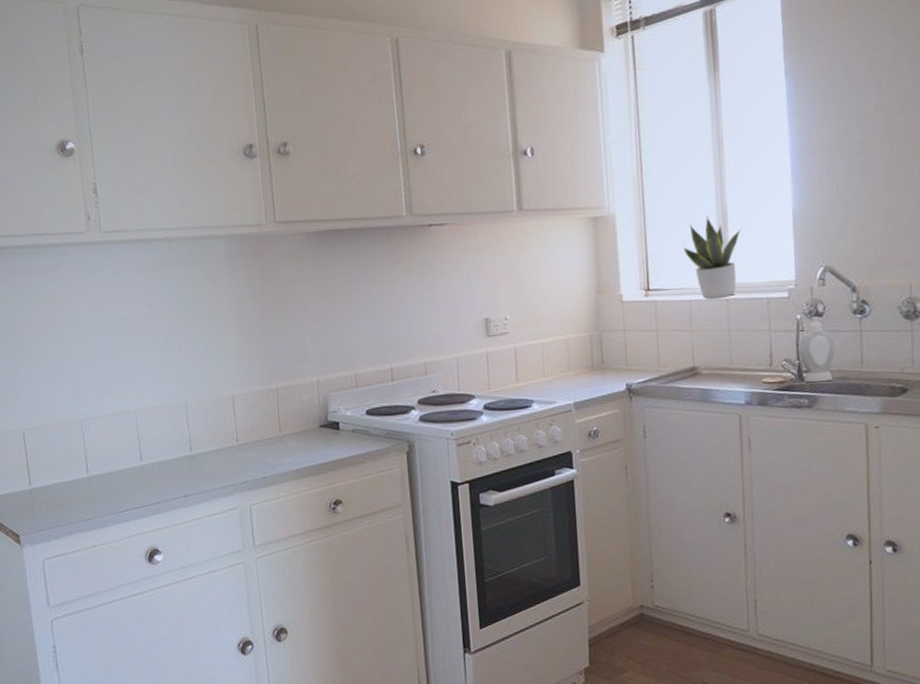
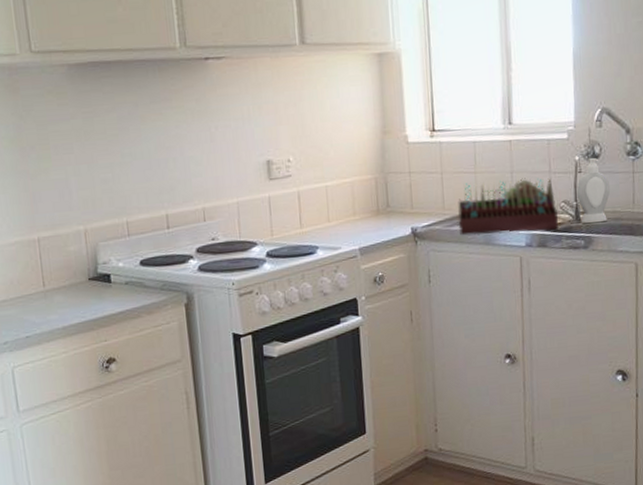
dish rack: none [673,336,780,393] -> present [458,178,558,236]
potted plant: present [684,215,741,300] -> none [469,54,524,141]

